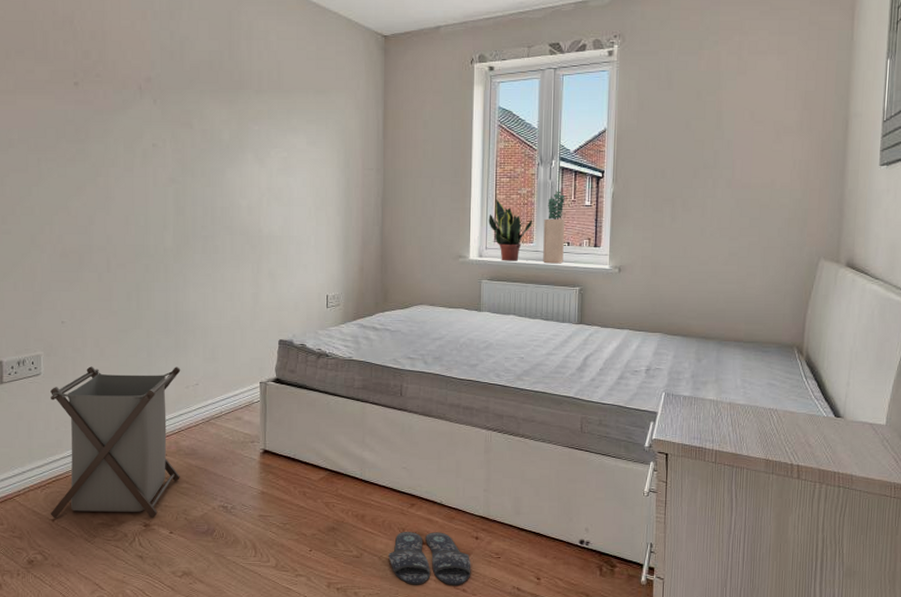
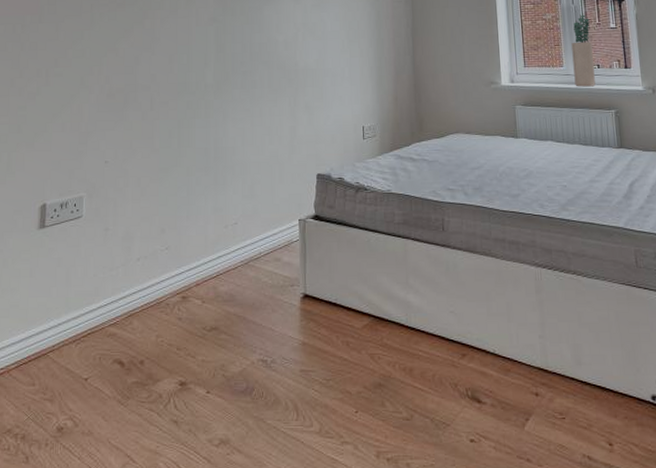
laundry basket: present [50,366,181,518] -> none [84,205,220,377]
slippers: present [388,532,471,586] -> none [441,388,534,454]
potted plant: present [489,199,533,261] -> none [517,25,561,86]

